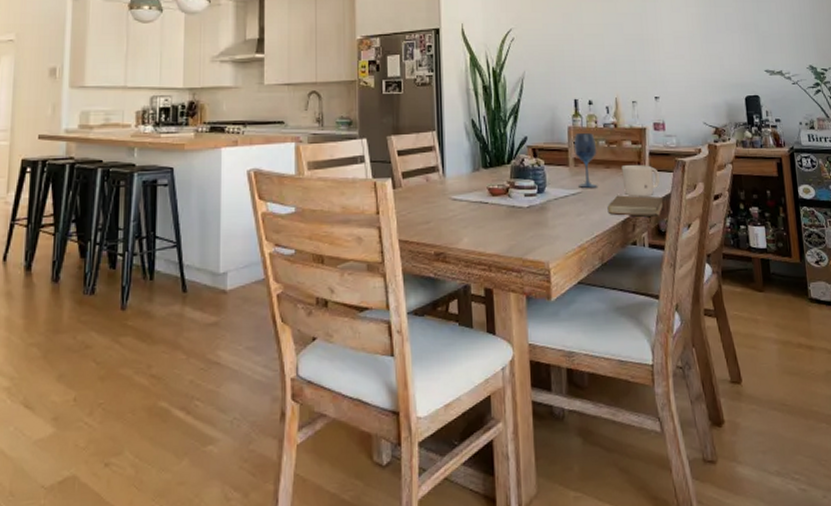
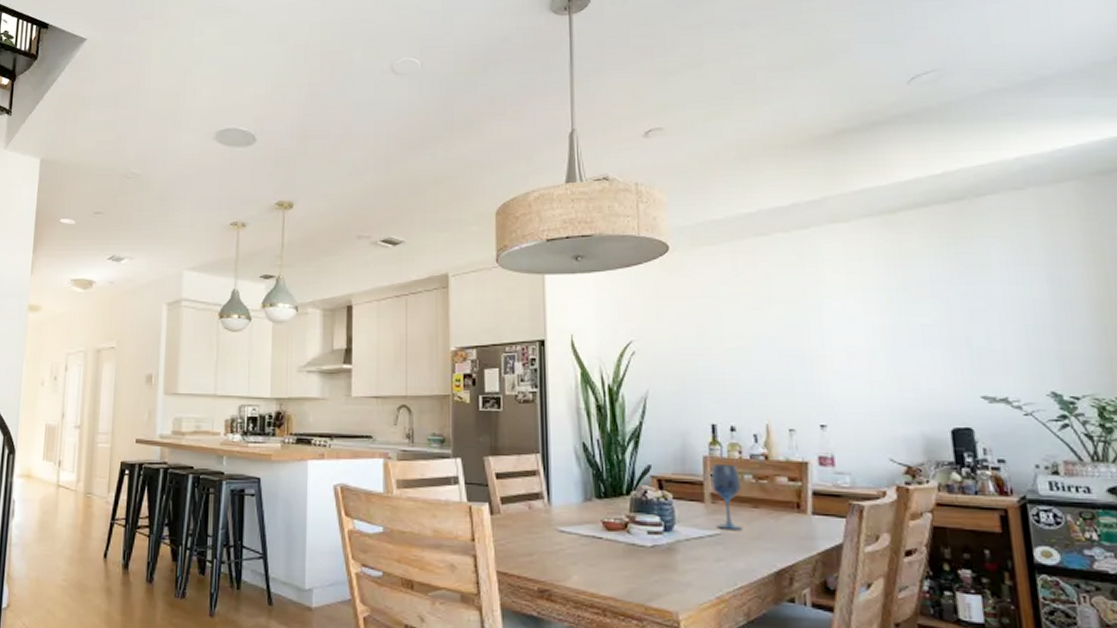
book: present [607,195,664,218] -> none [755,541,833,572]
mug: present [621,165,661,197] -> none [774,506,828,546]

